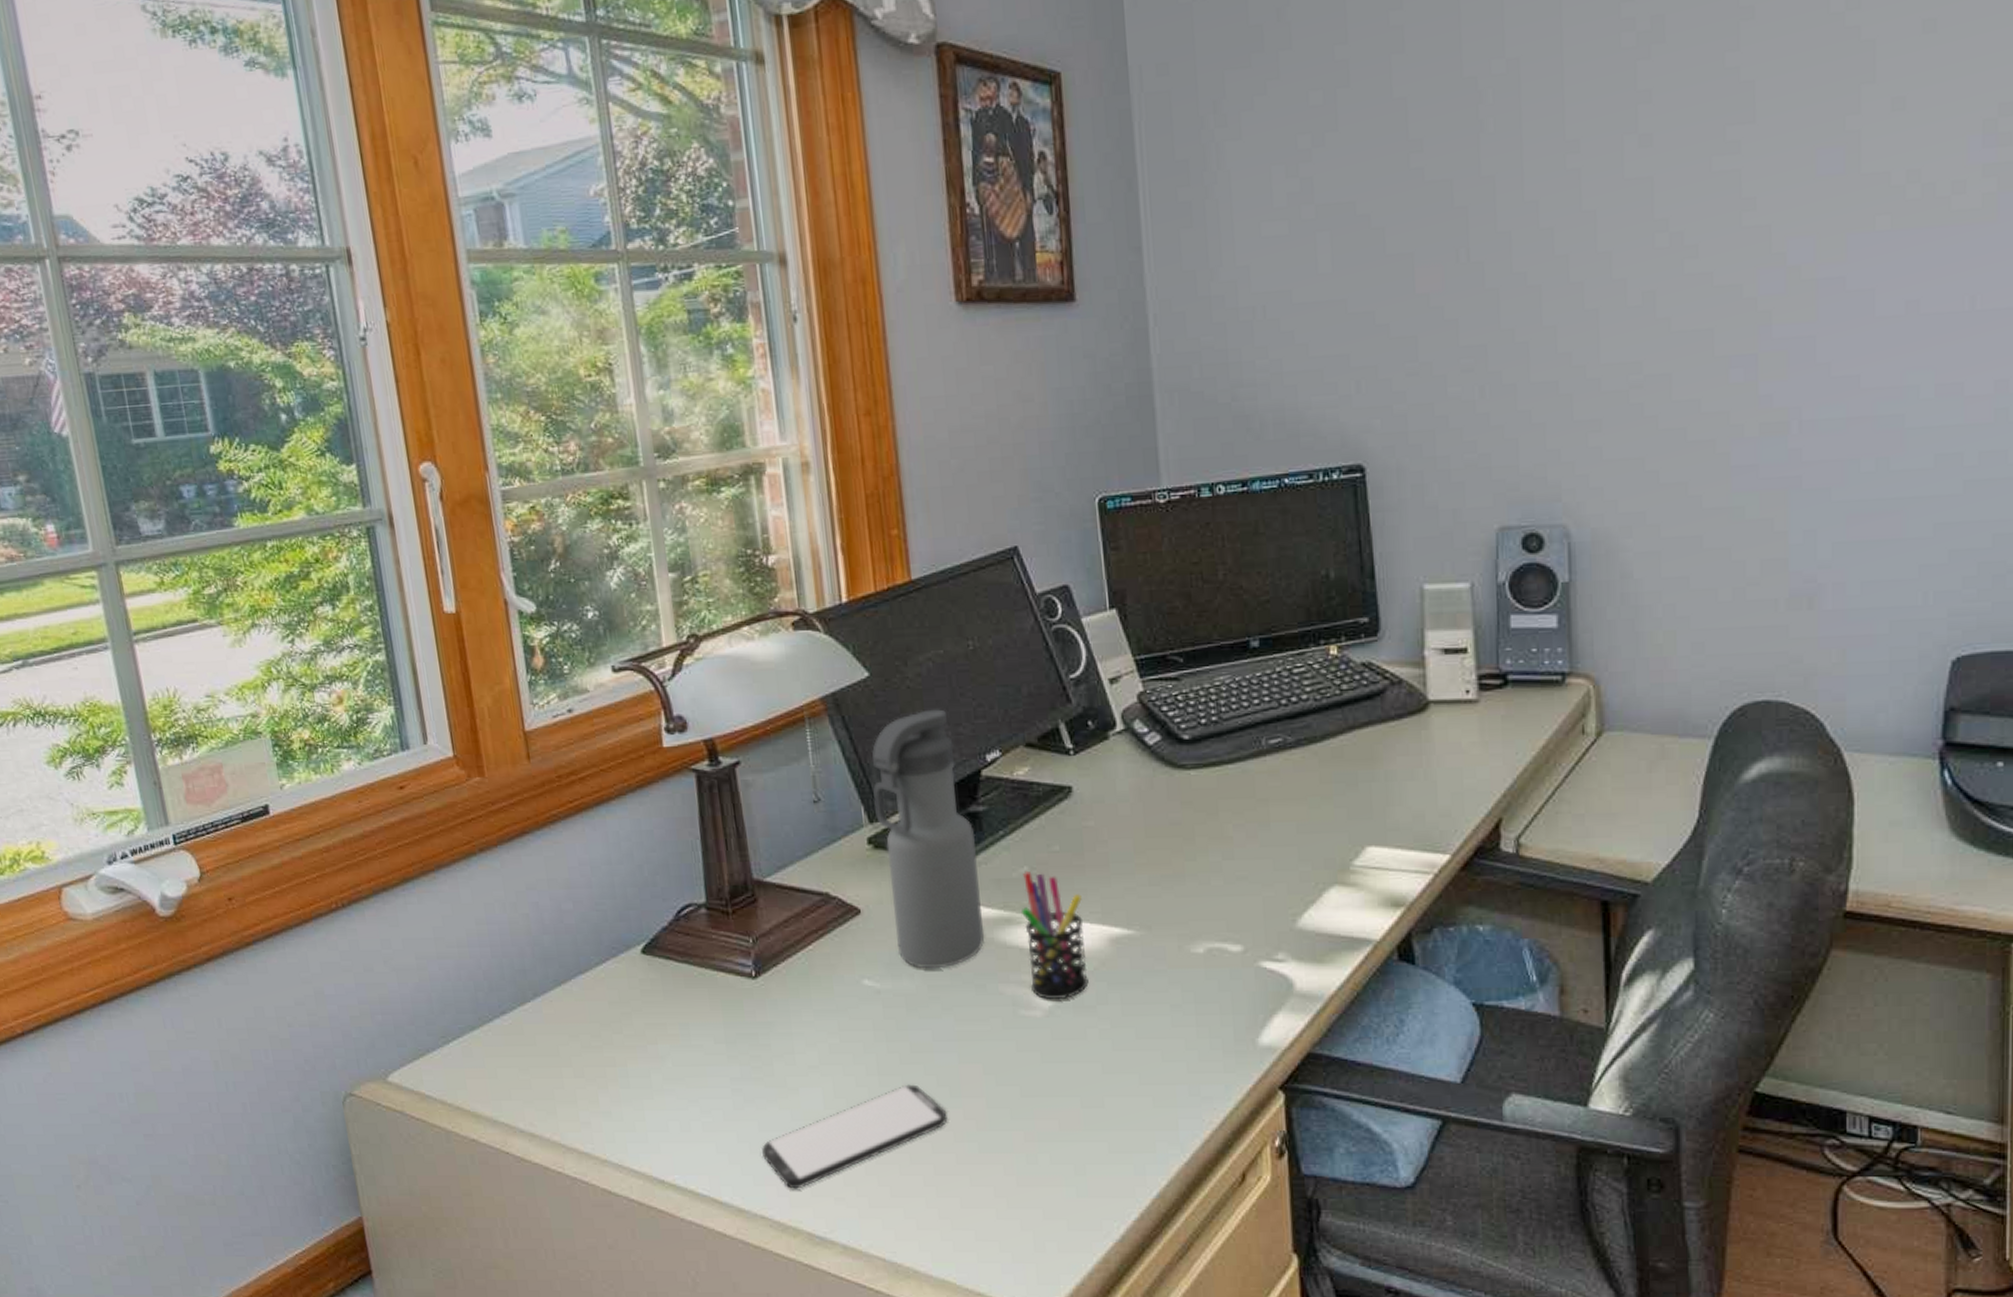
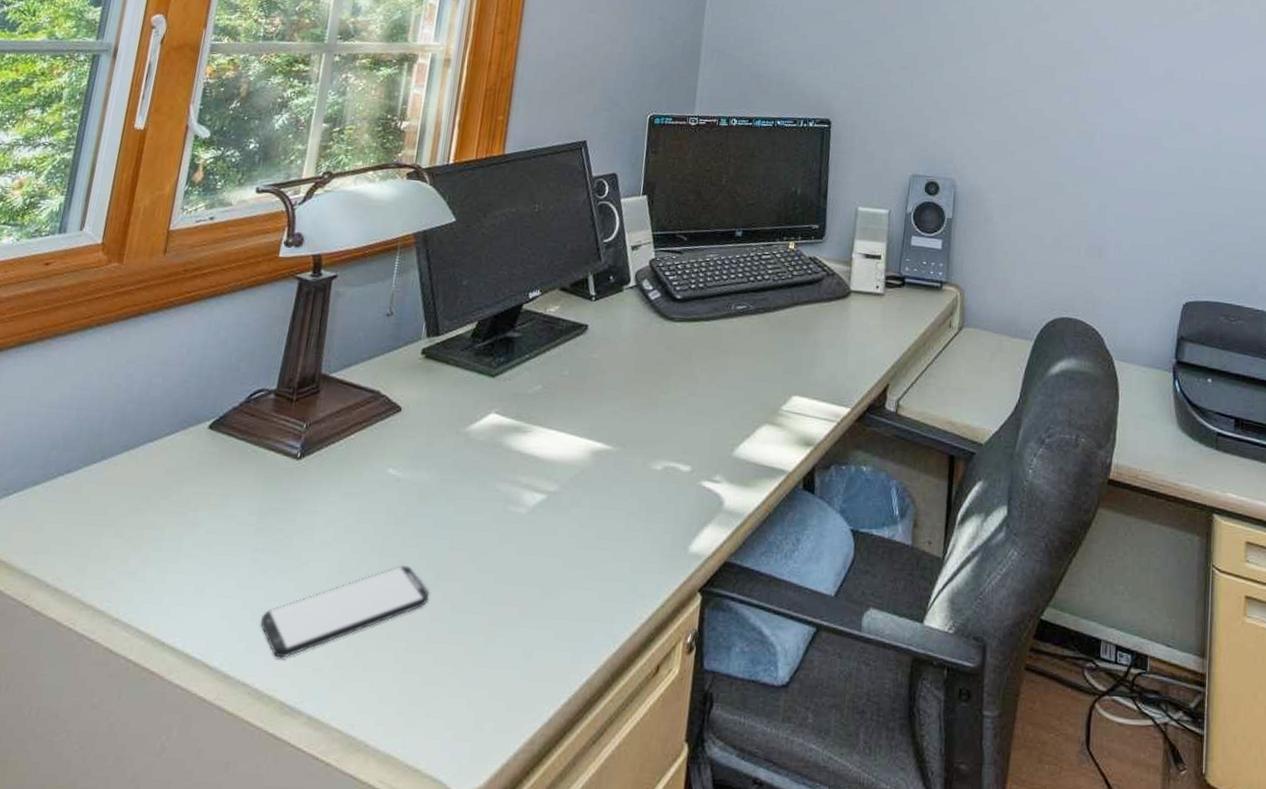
water bottle: present [871,709,985,969] -> none [423,252,507,465]
pen holder: present [1022,872,1089,1000] -> none [522,390,578,500]

